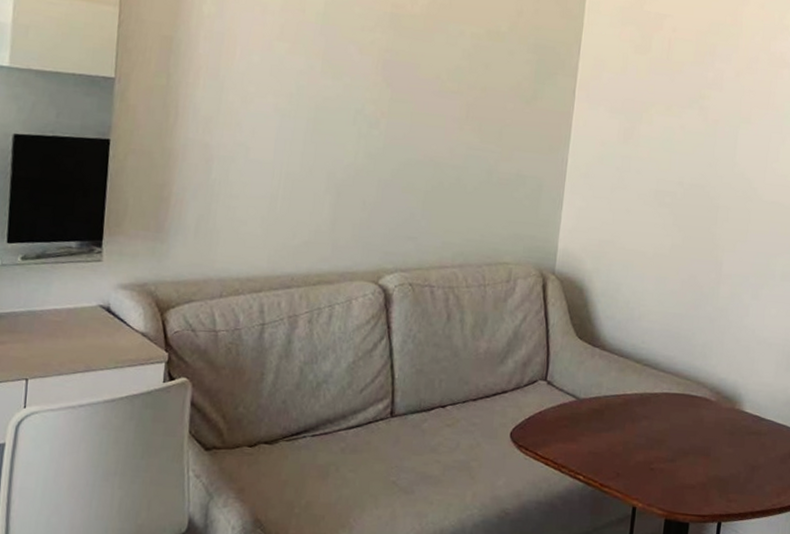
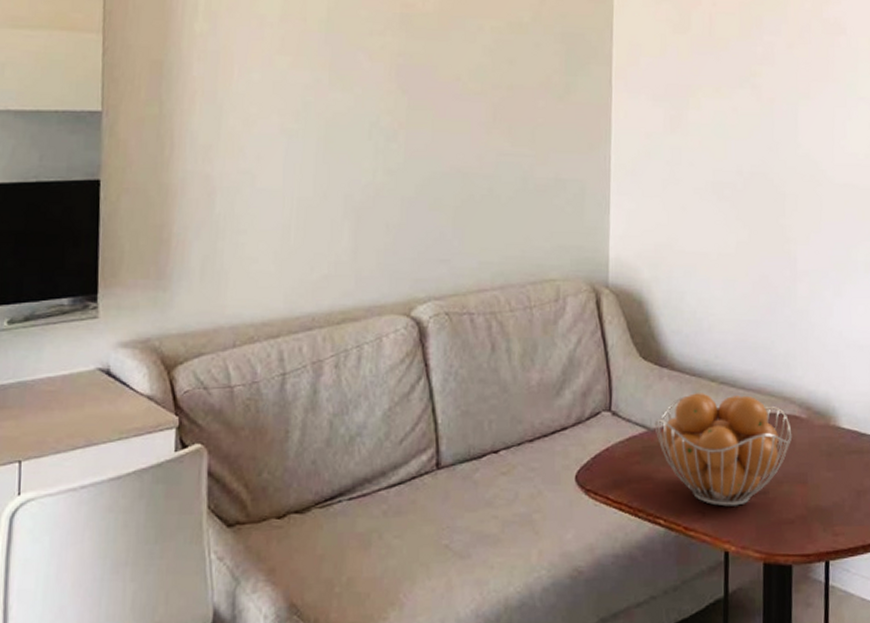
fruit basket: none [583,371,701,470] -> present [654,393,791,507]

